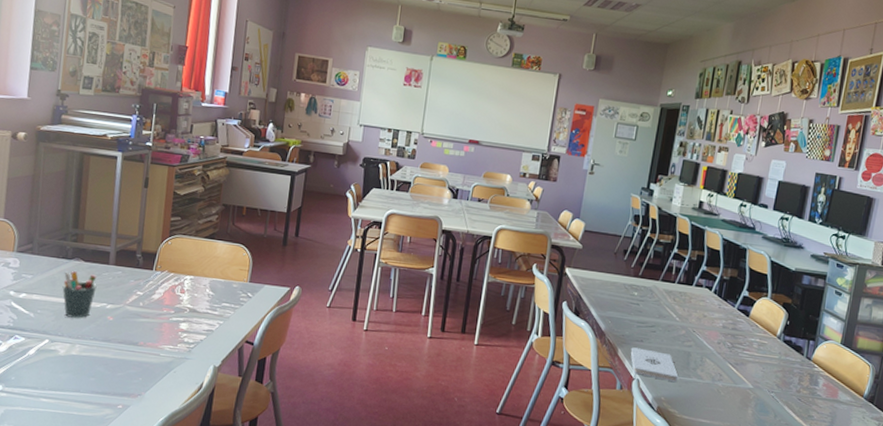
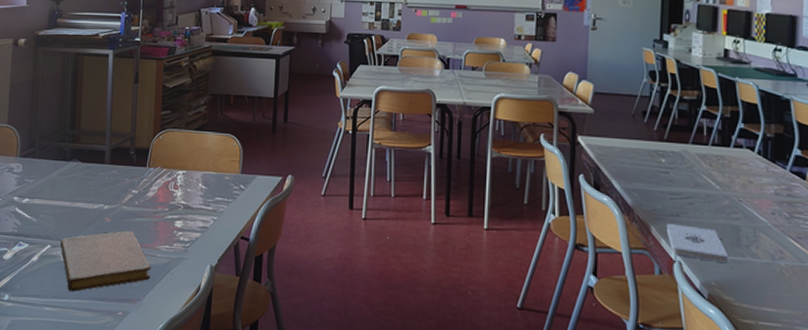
notebook: none [59,329,154,385] -> present [60,230,151,292]
pen holder: present [62,271,97,318] -> none [62,173,94,221]

